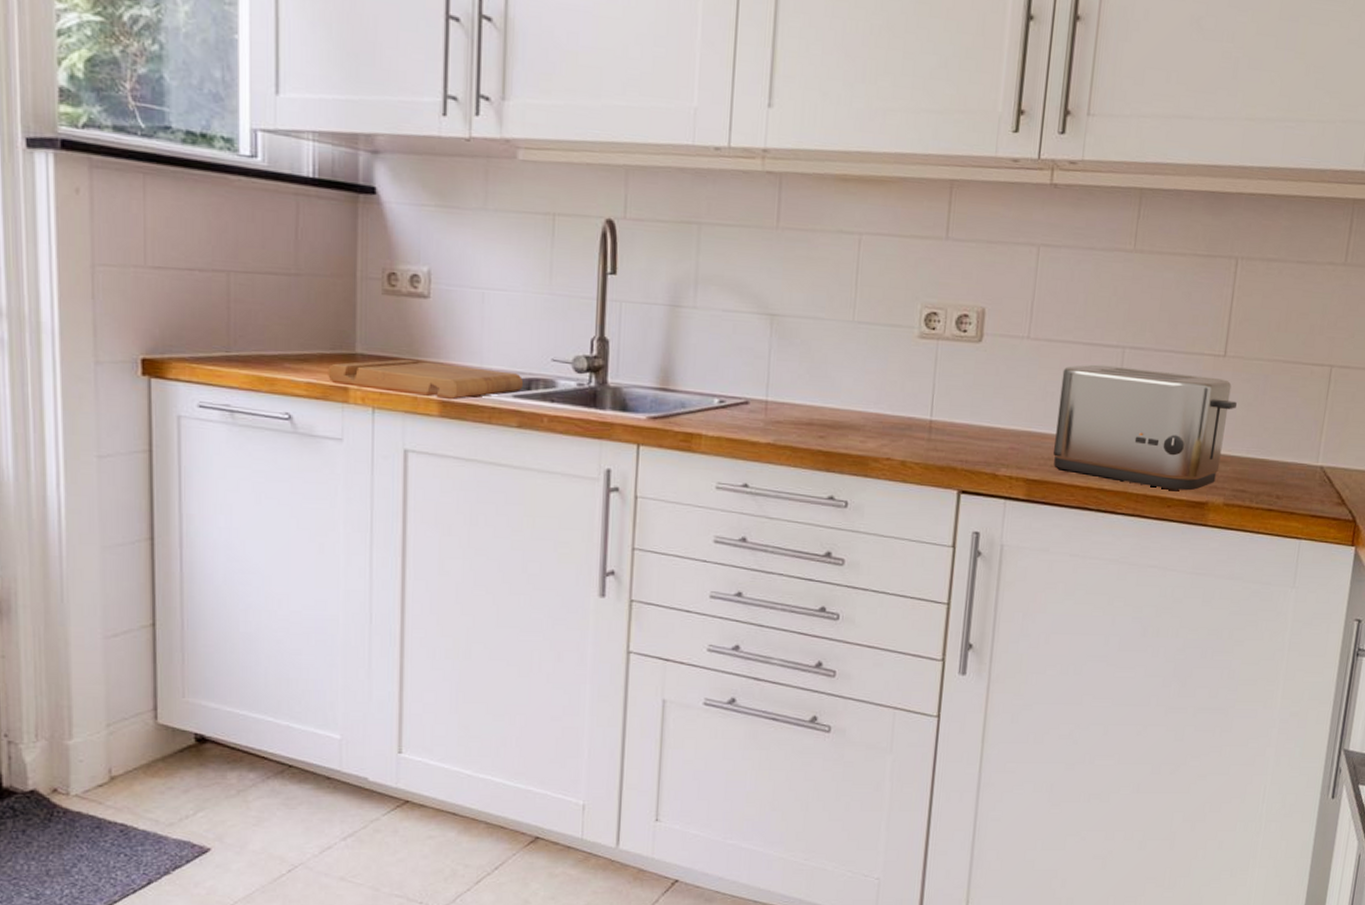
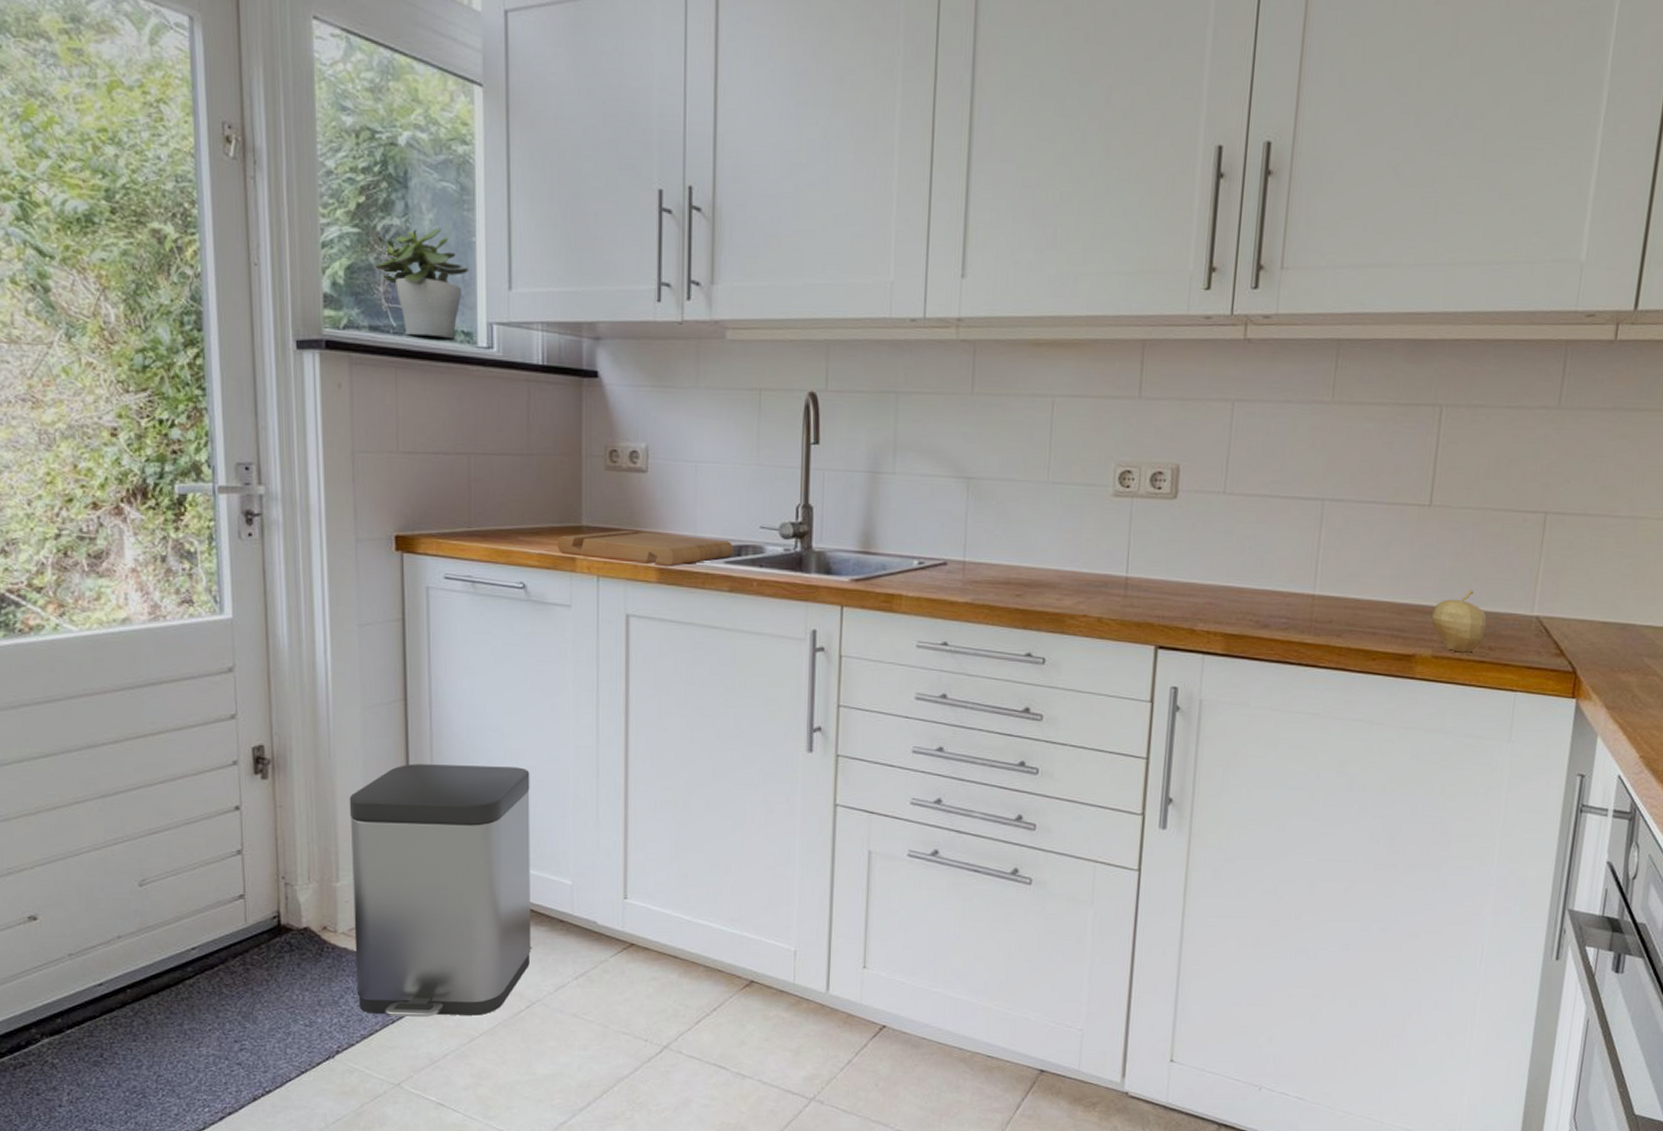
pedal bin: none [85,609,294,885] -> present [349,764,531,1017]
potted plant: none [118,21,229,148] -> present [373,227,468,342]
toaster: present [1053,364,1237,492] -> none [1251,517,1444,644]
fruit: none [1223,439,1275,502] -> present [1431,589,1487,654]

